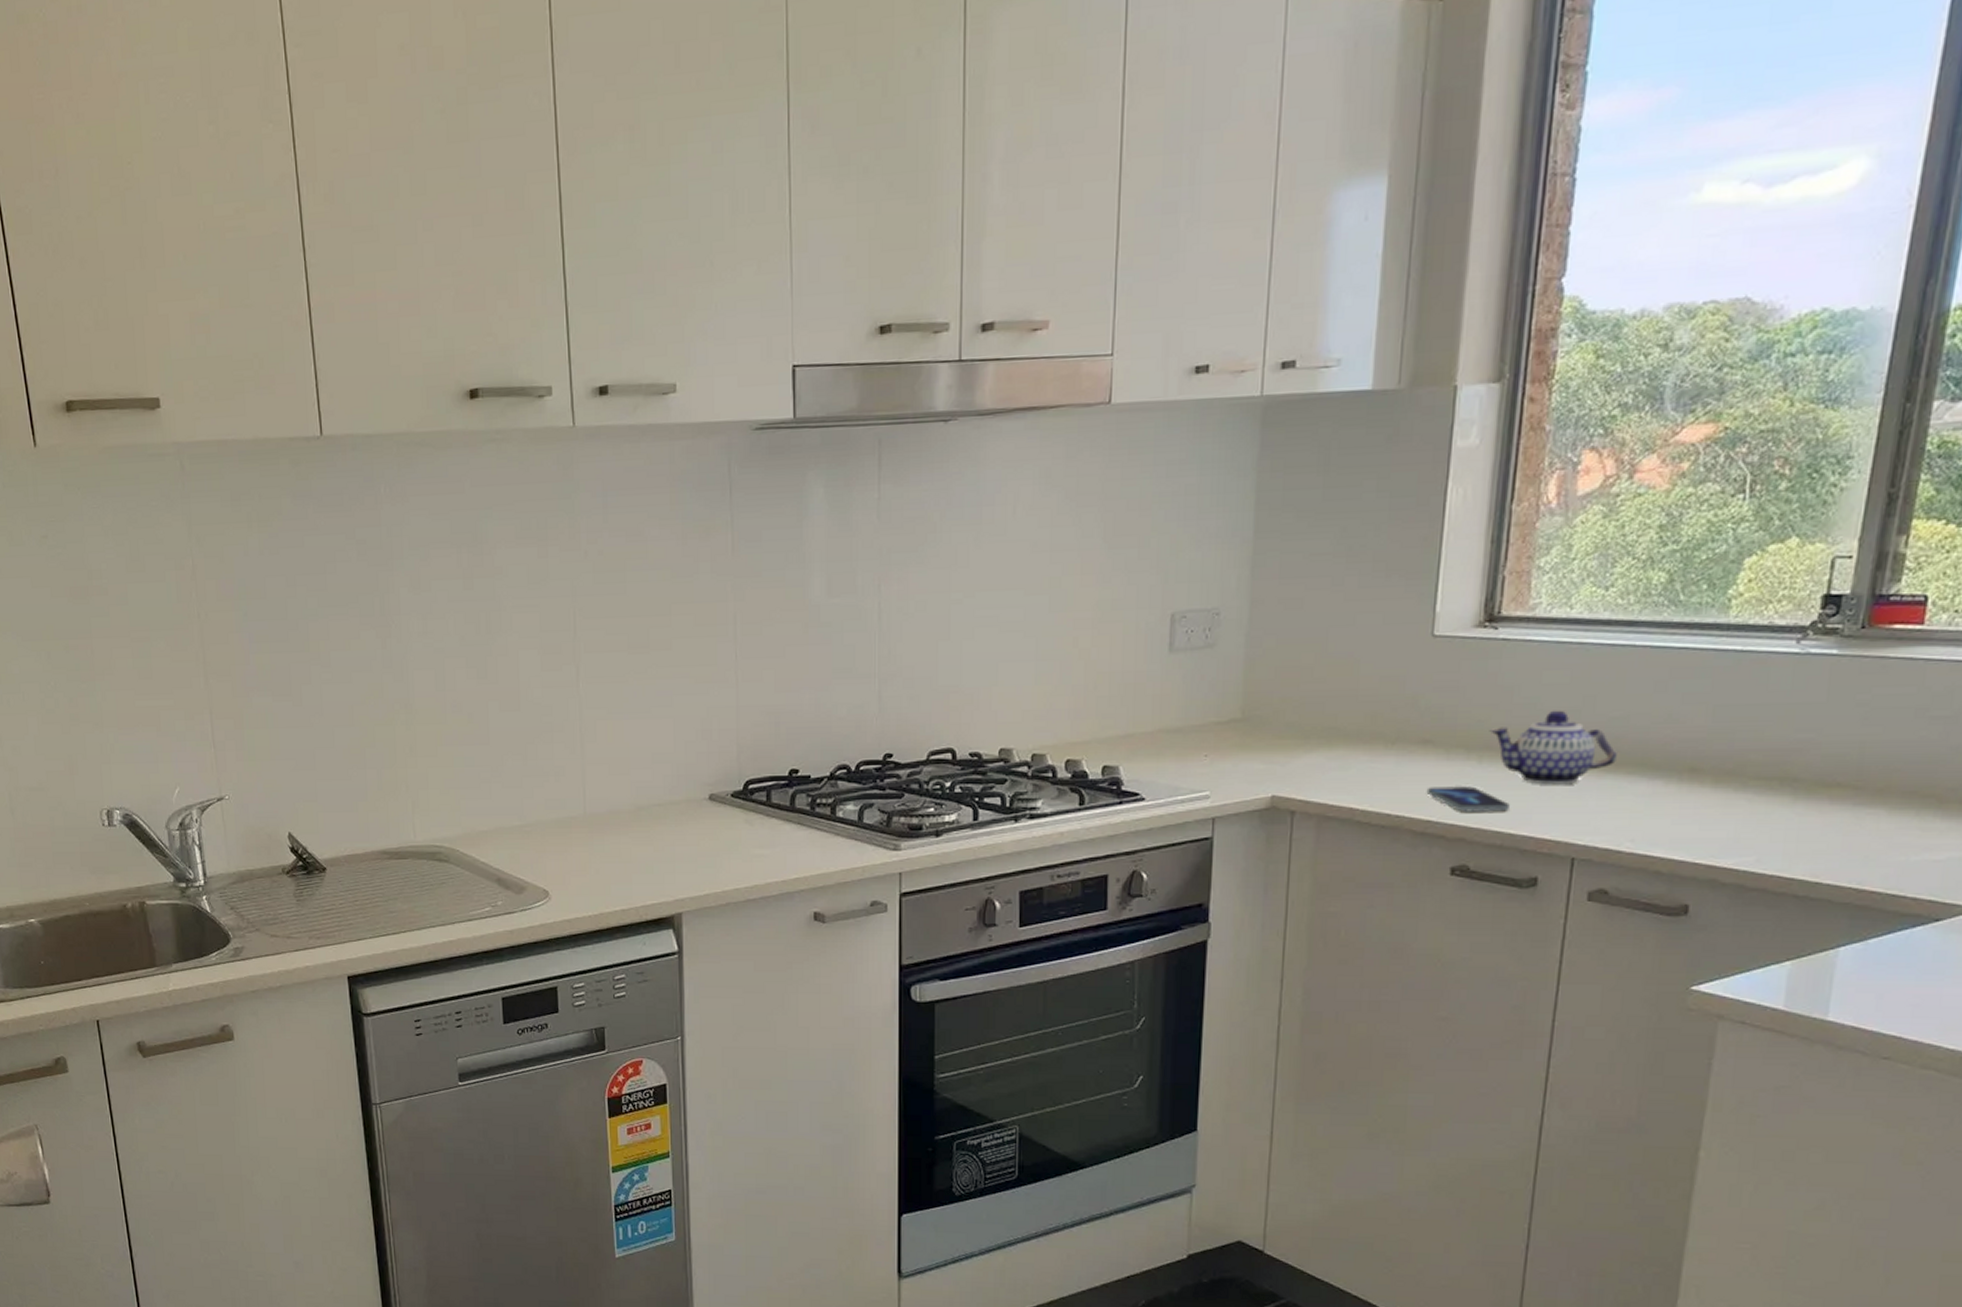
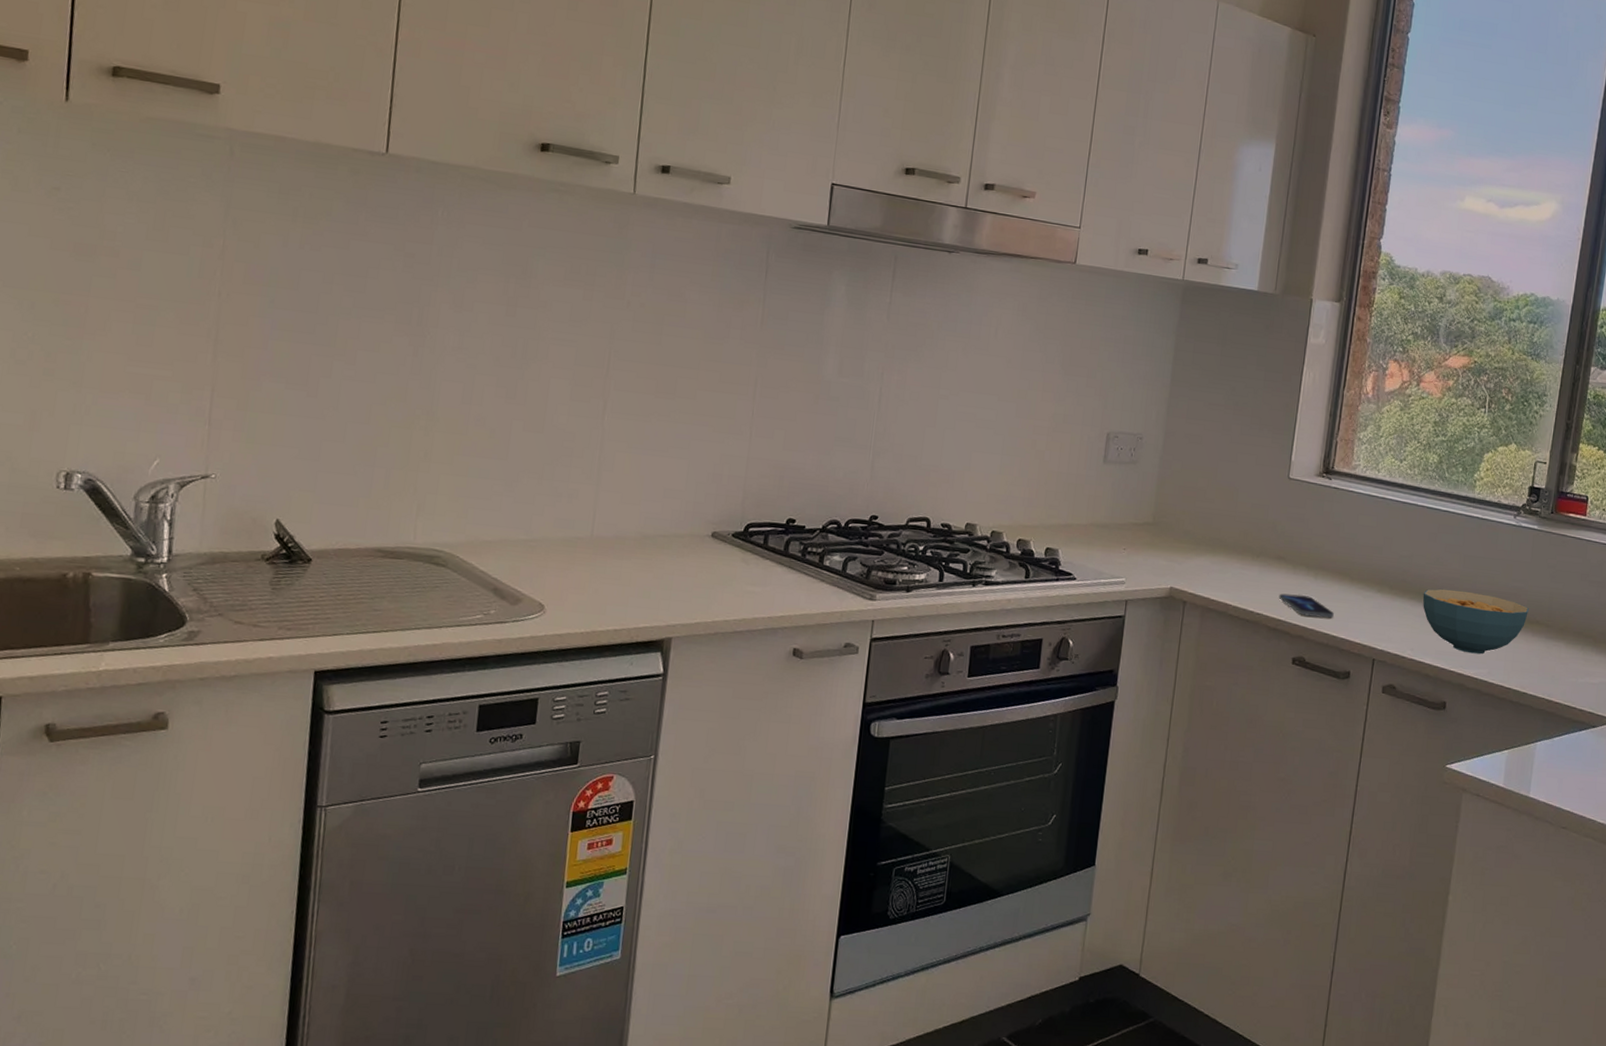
teapot: present [1489,710,1618,785] -> none [1322,545,1405,603]
cereal bowl: none [1647,754,1825,837] -> present [1422,588,1530,654]

